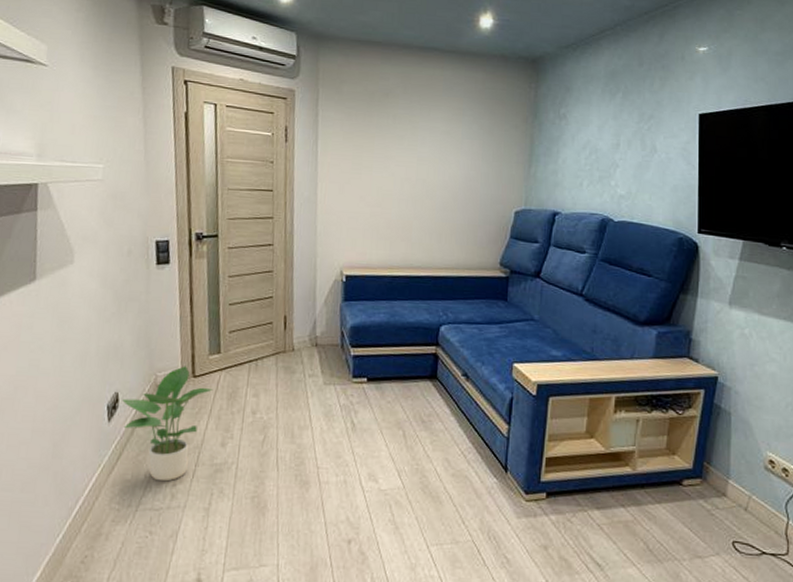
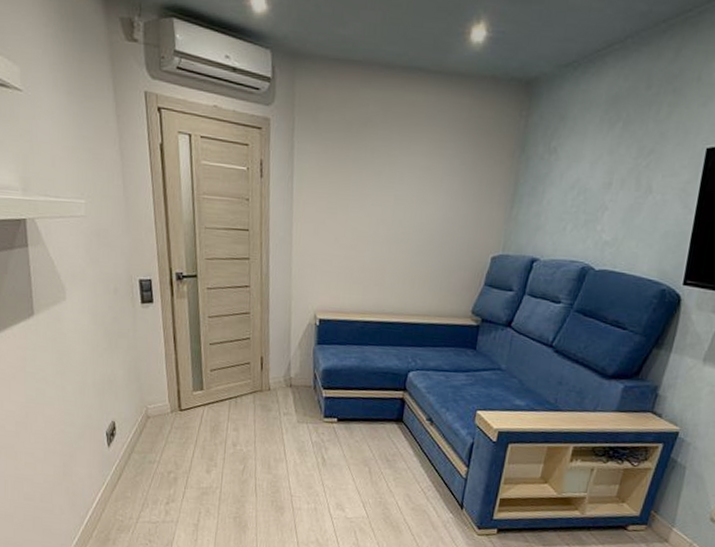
potted plant: present [122,366,214,482] -> none [119,400,198,500]

